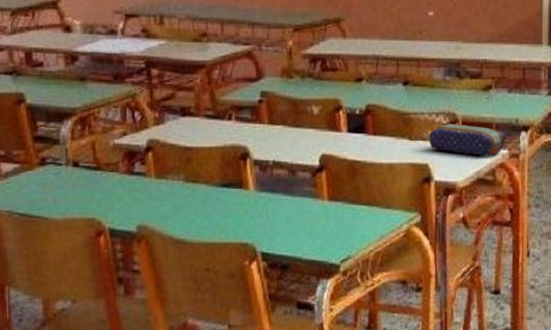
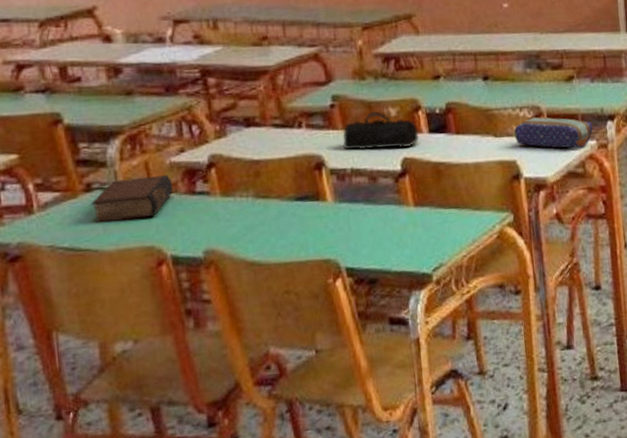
book: none [44,155,114,194] -> present [91,175,173,223]
pencil case: none [268,109,338,145] -> present [343,112,419,150]

